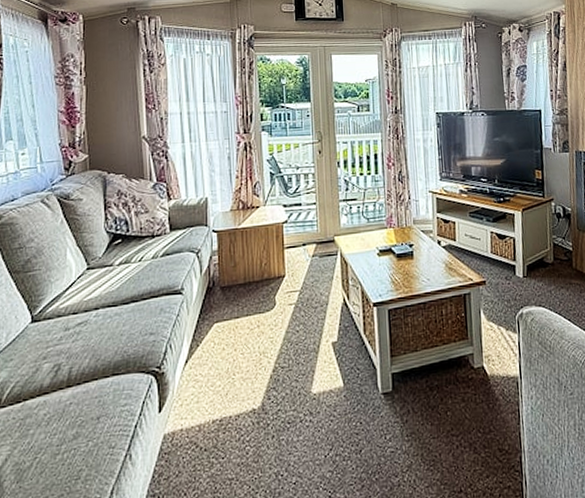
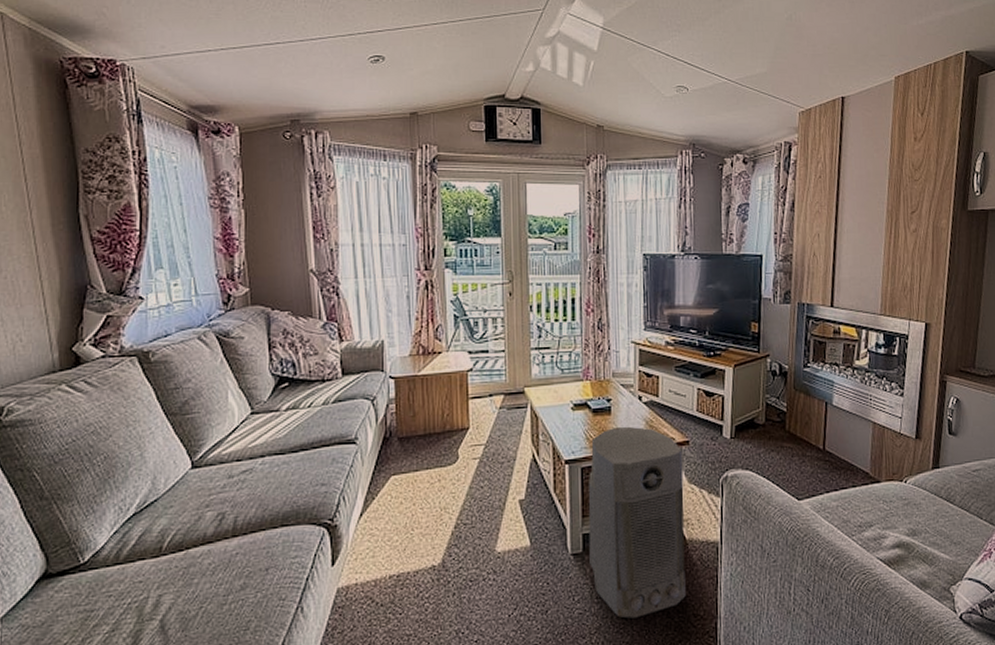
air purifier: none [395,269,491,455] -> present [588,426,686,619]

